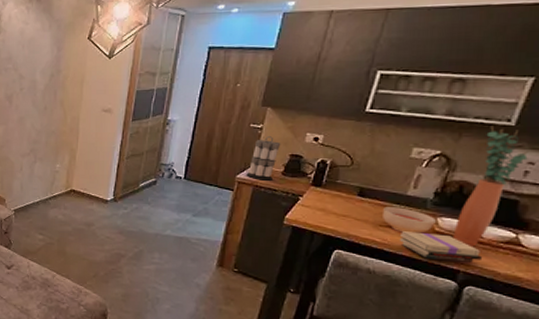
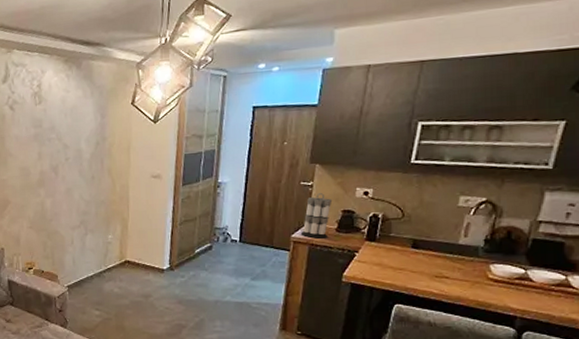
bowl: present [381,207,436,233] -> none [436,257,489,282]
books: present [399,231,483,264] -> none [455,280,537,309]
vase: present [453,125,529,248] -> none [506,170,568,293]

